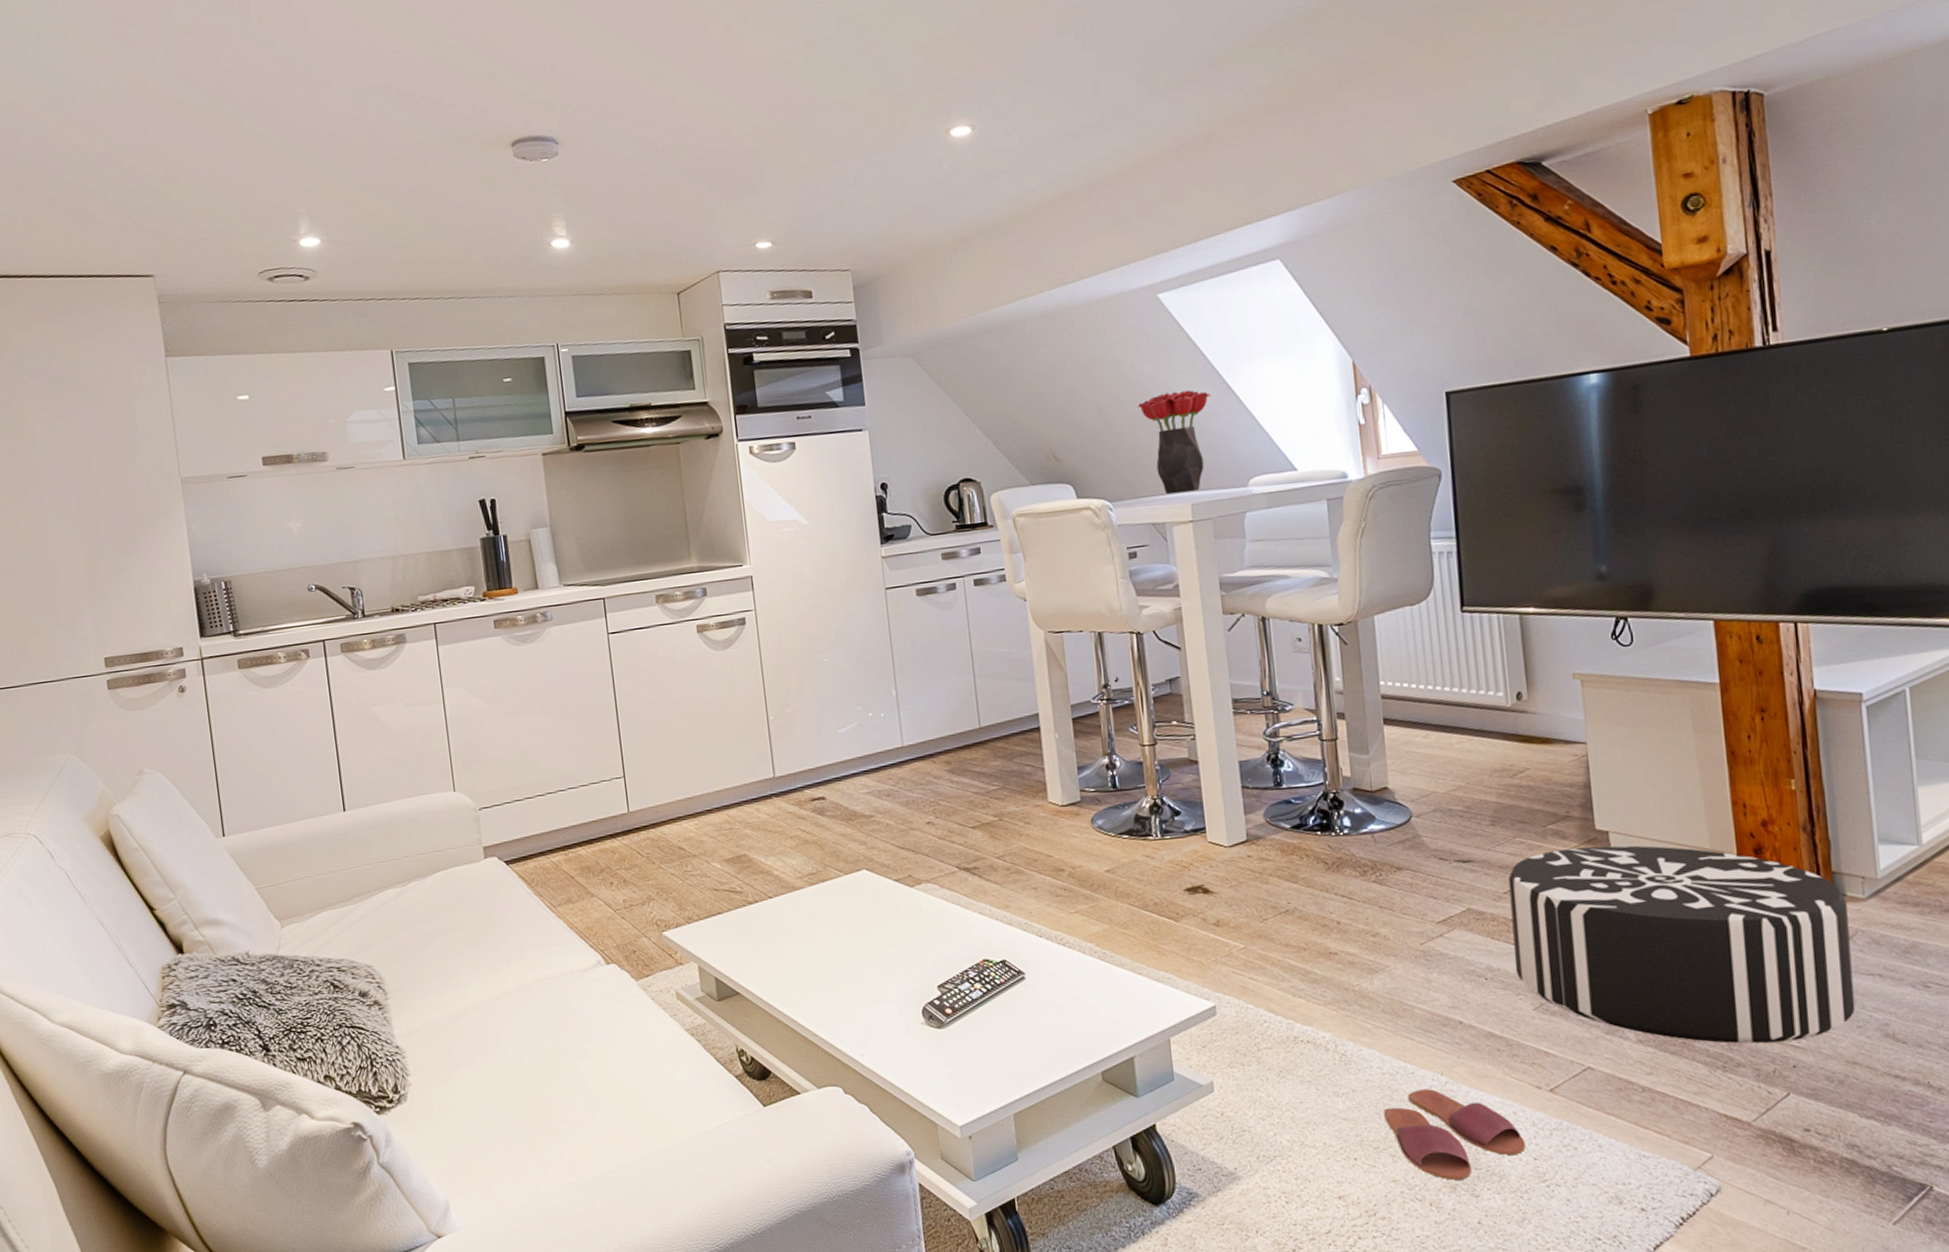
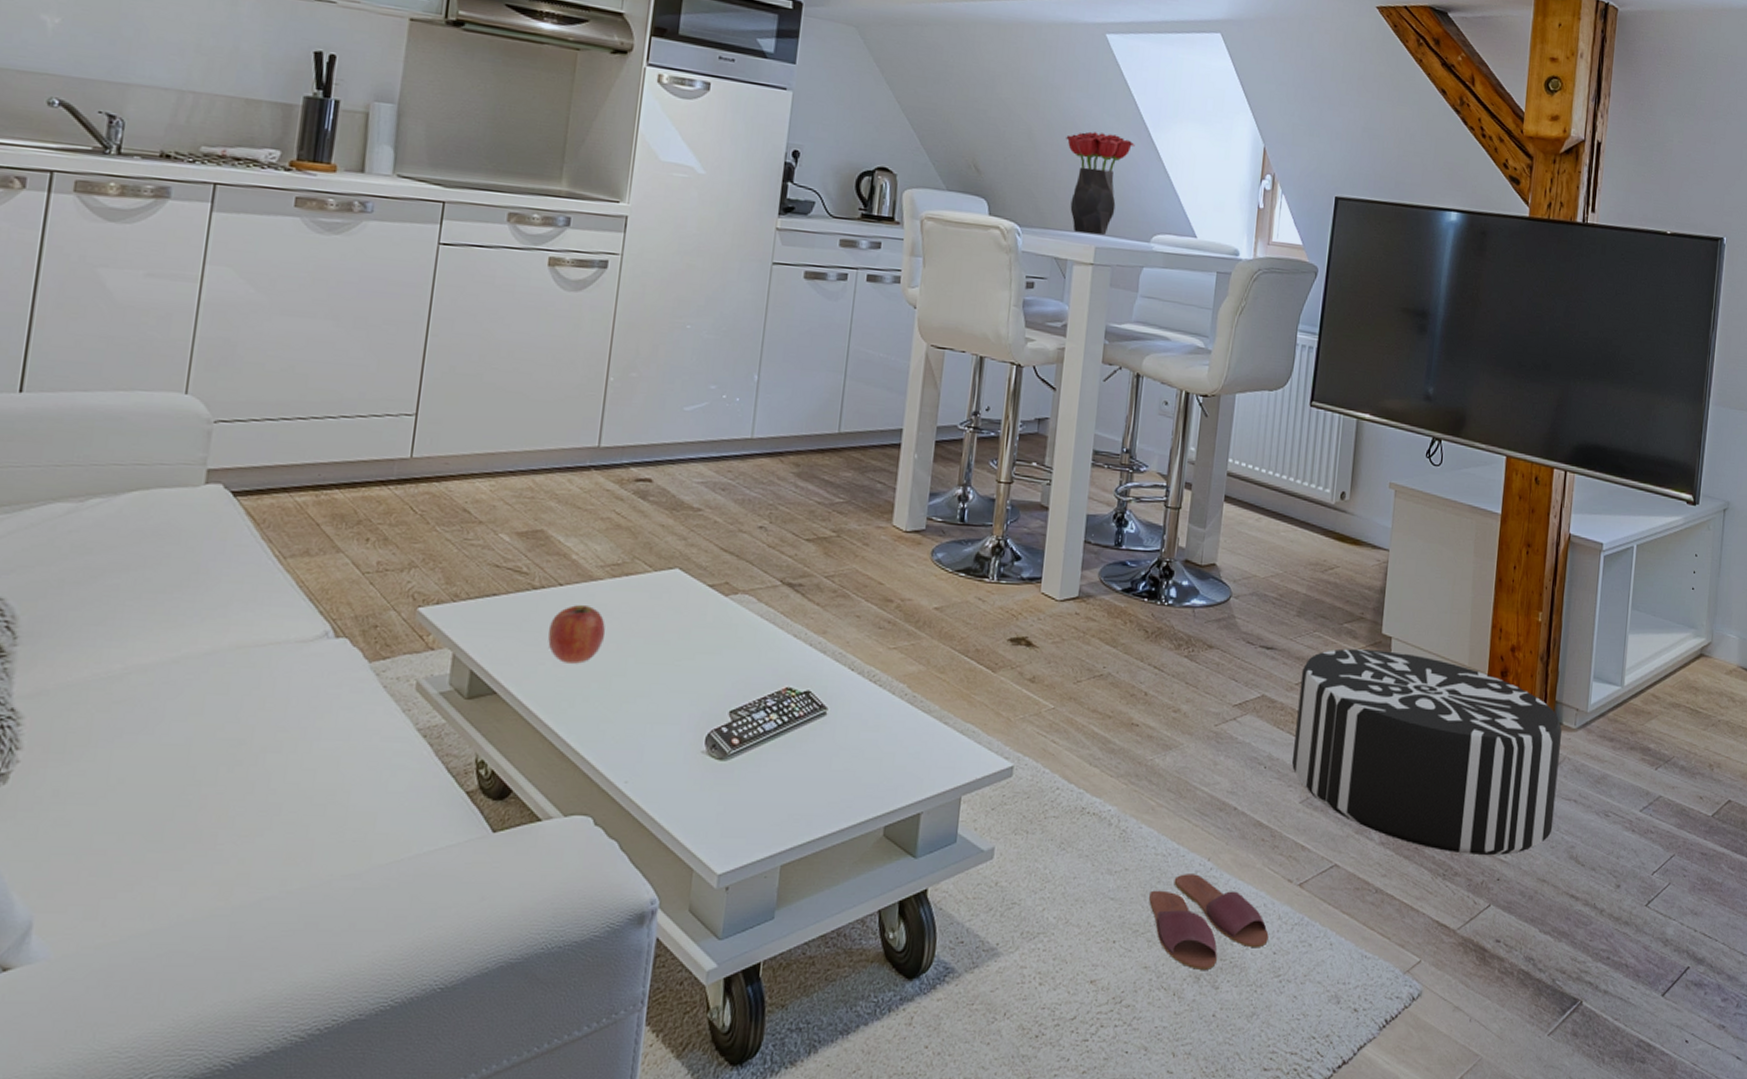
fruit: none [768,912,817,962] -> present [547,605,606,664]

